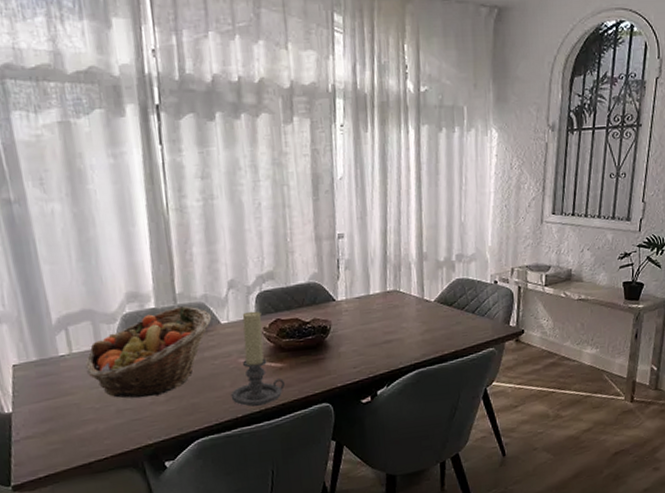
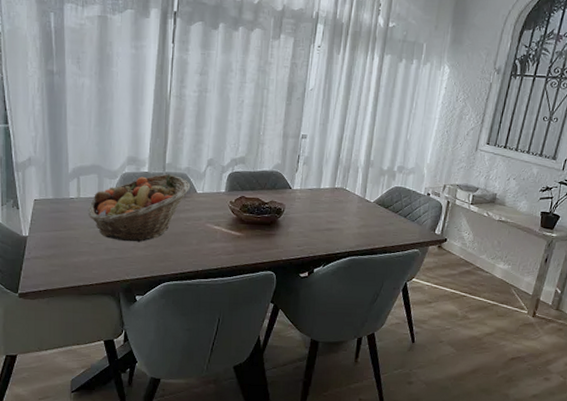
candle holder: present [230,311,285,407] -> none [195,186,240,264]

